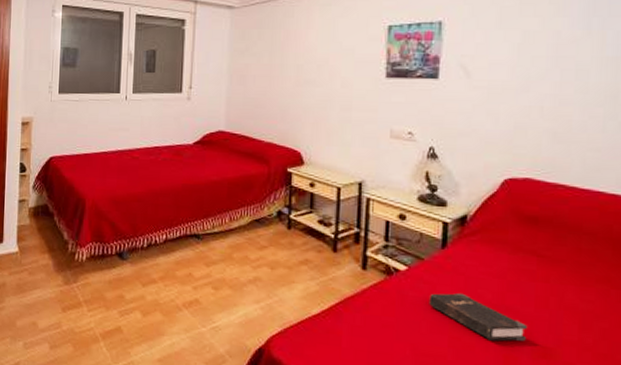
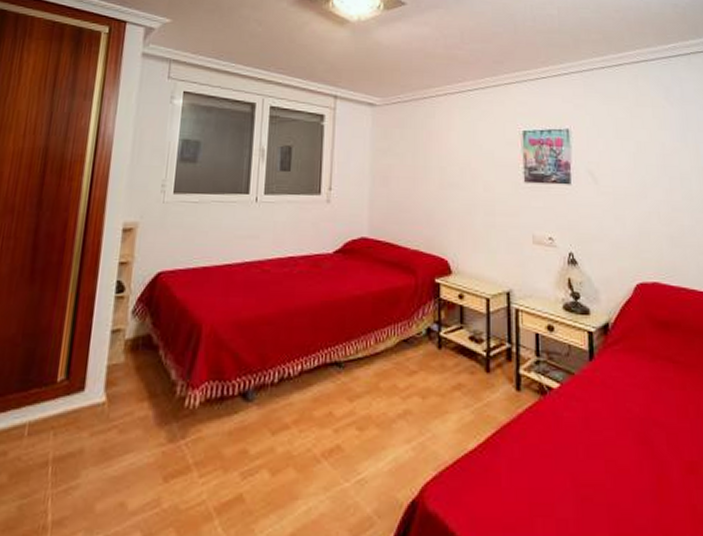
hardback book: present [429,292,528,342] -> none [583,408,674,460]

